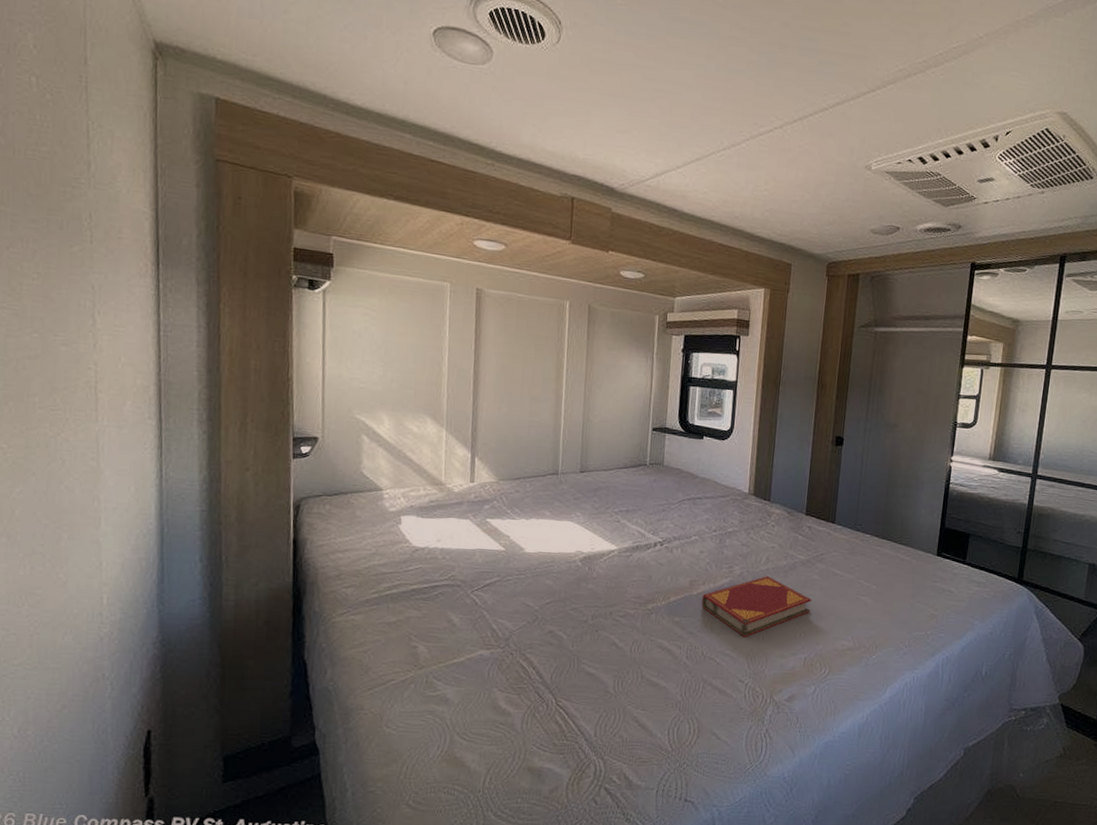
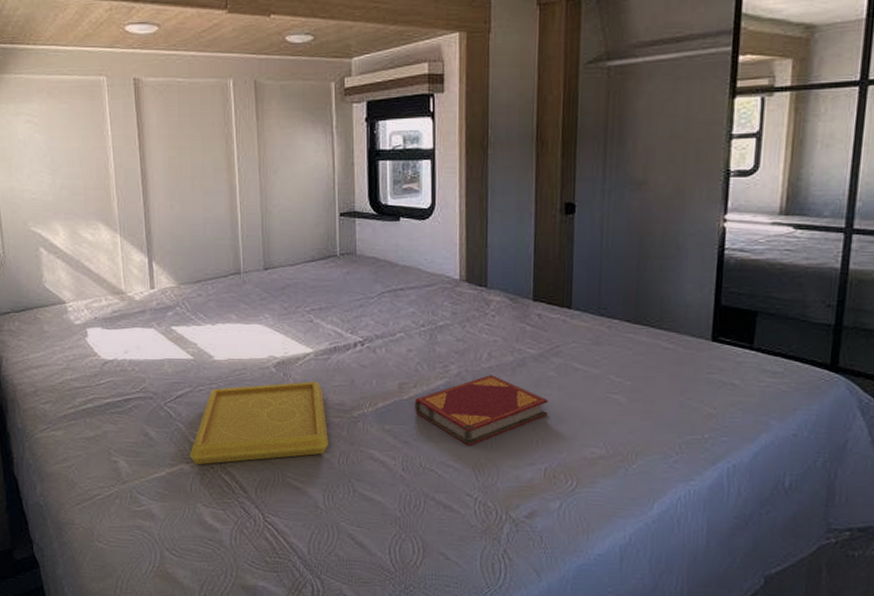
serving tray: none [490,575,624,651] -> present [189,381,328,465]

